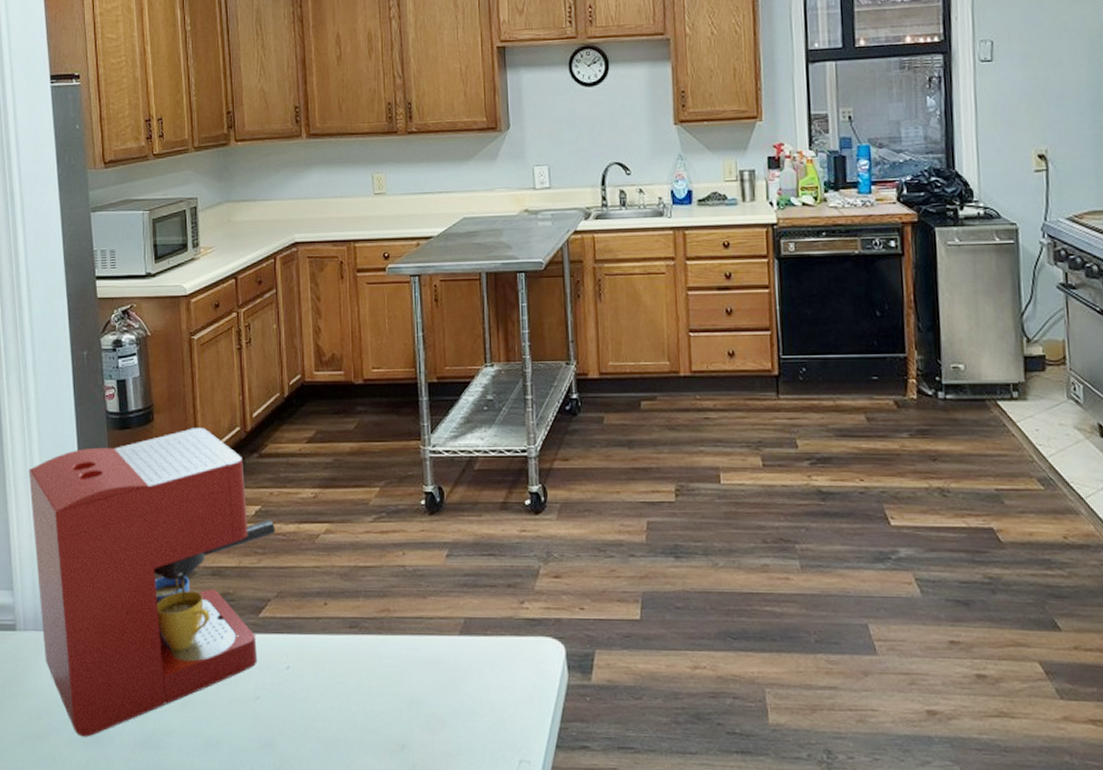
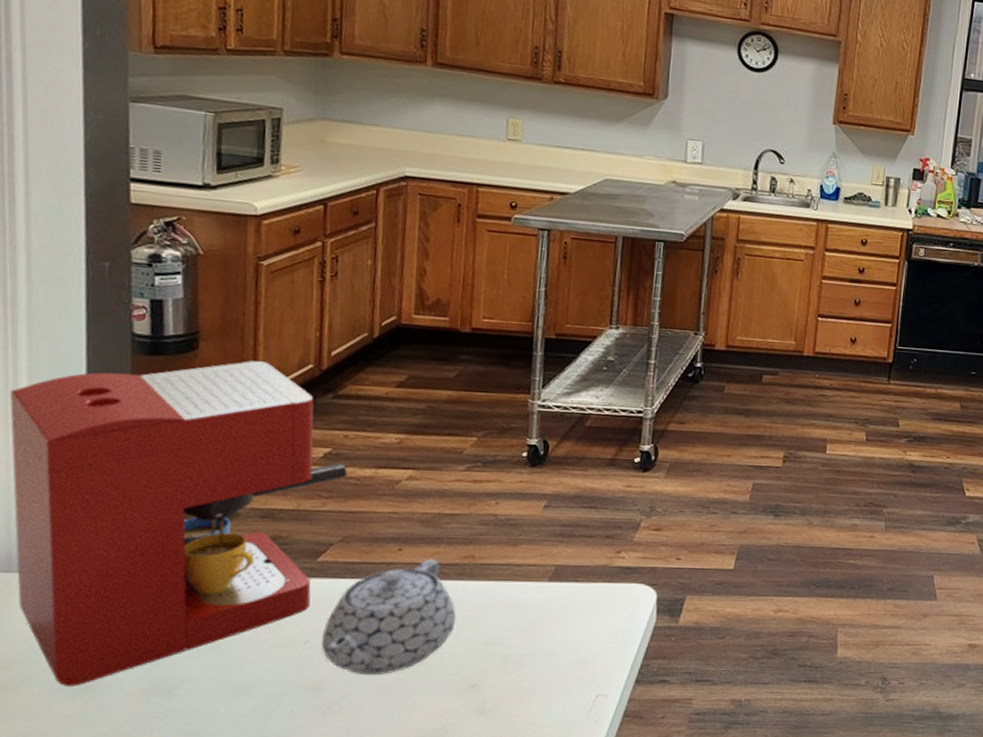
teapot: none [269,613,381,734] -> present [321,559,457,676]

